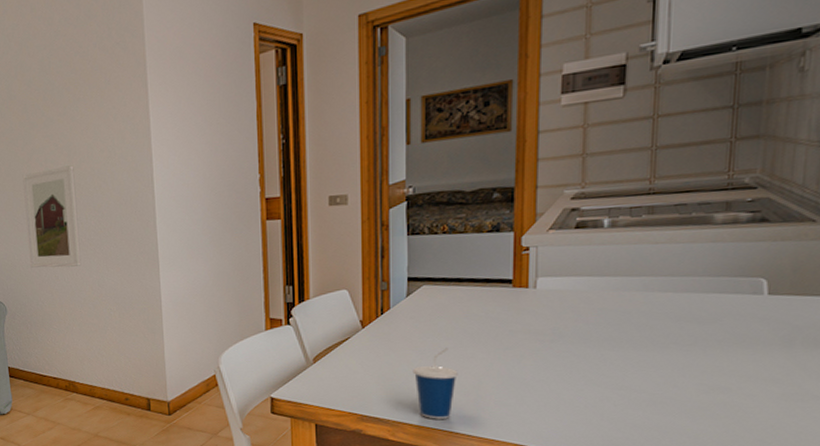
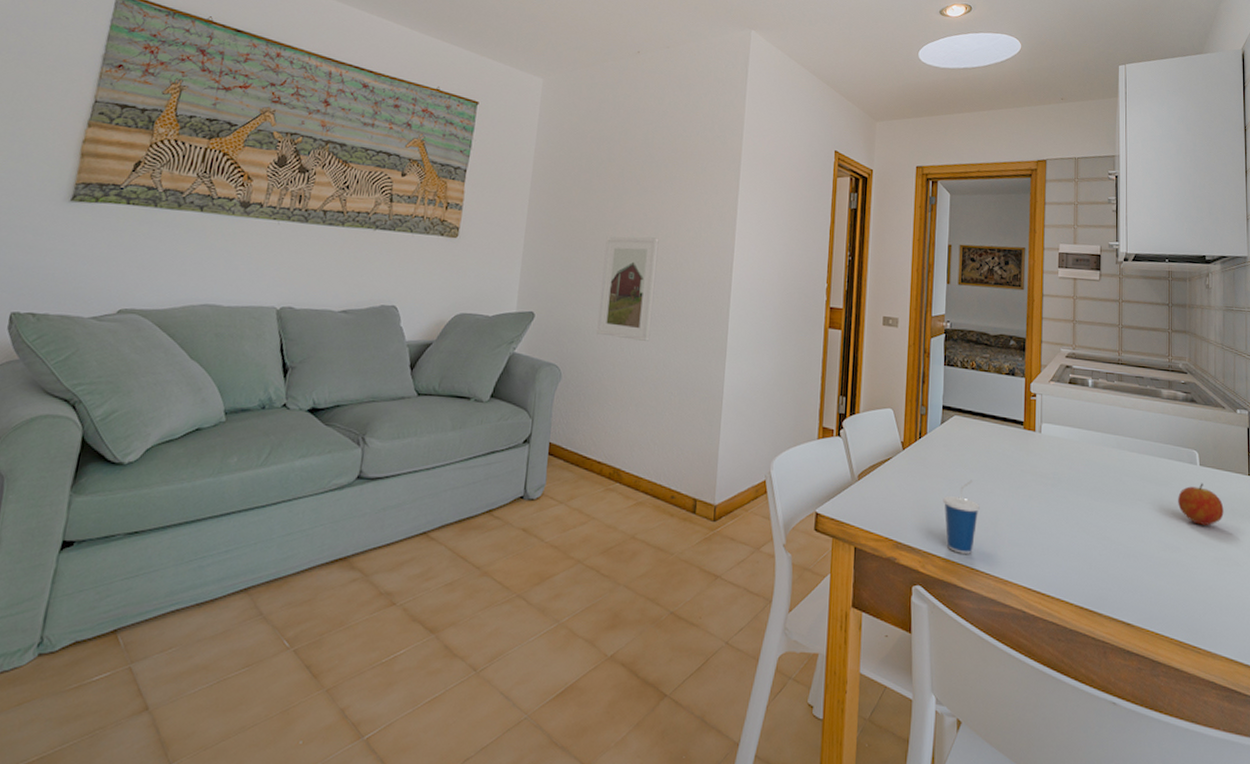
fruit: none [731,314,802,362] -> present [1178,483,1224,526]

